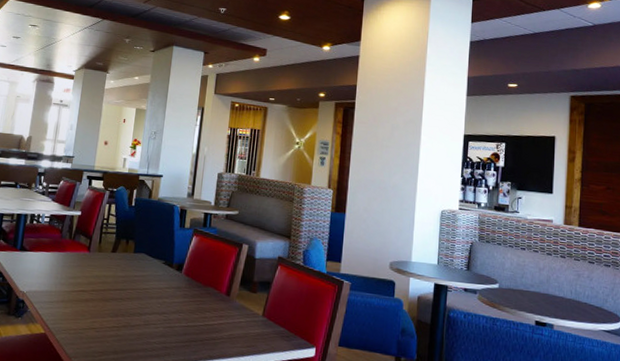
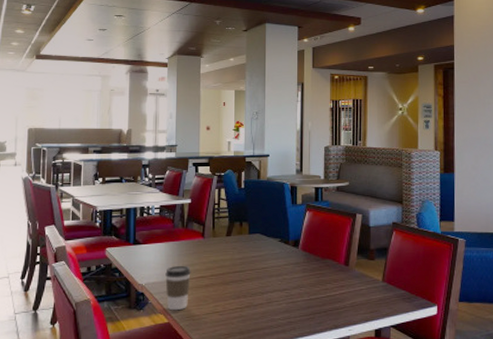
coffee cup: none [45,276,73,322] -> present [165,265,191,311]

